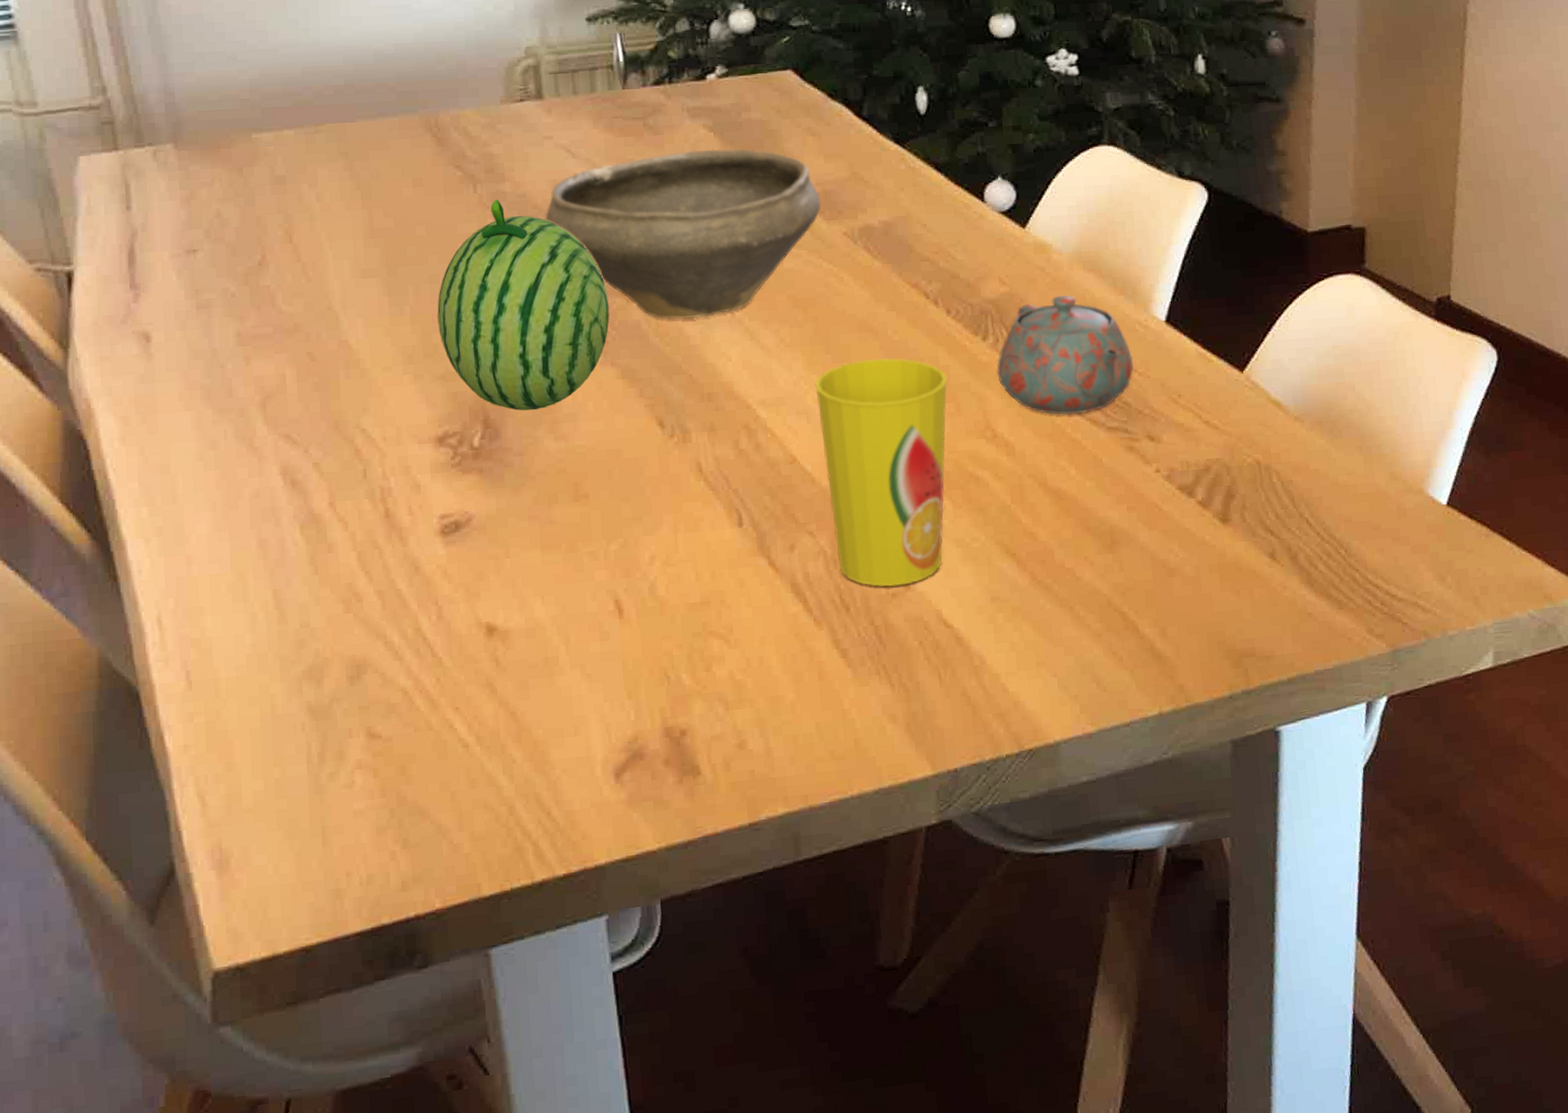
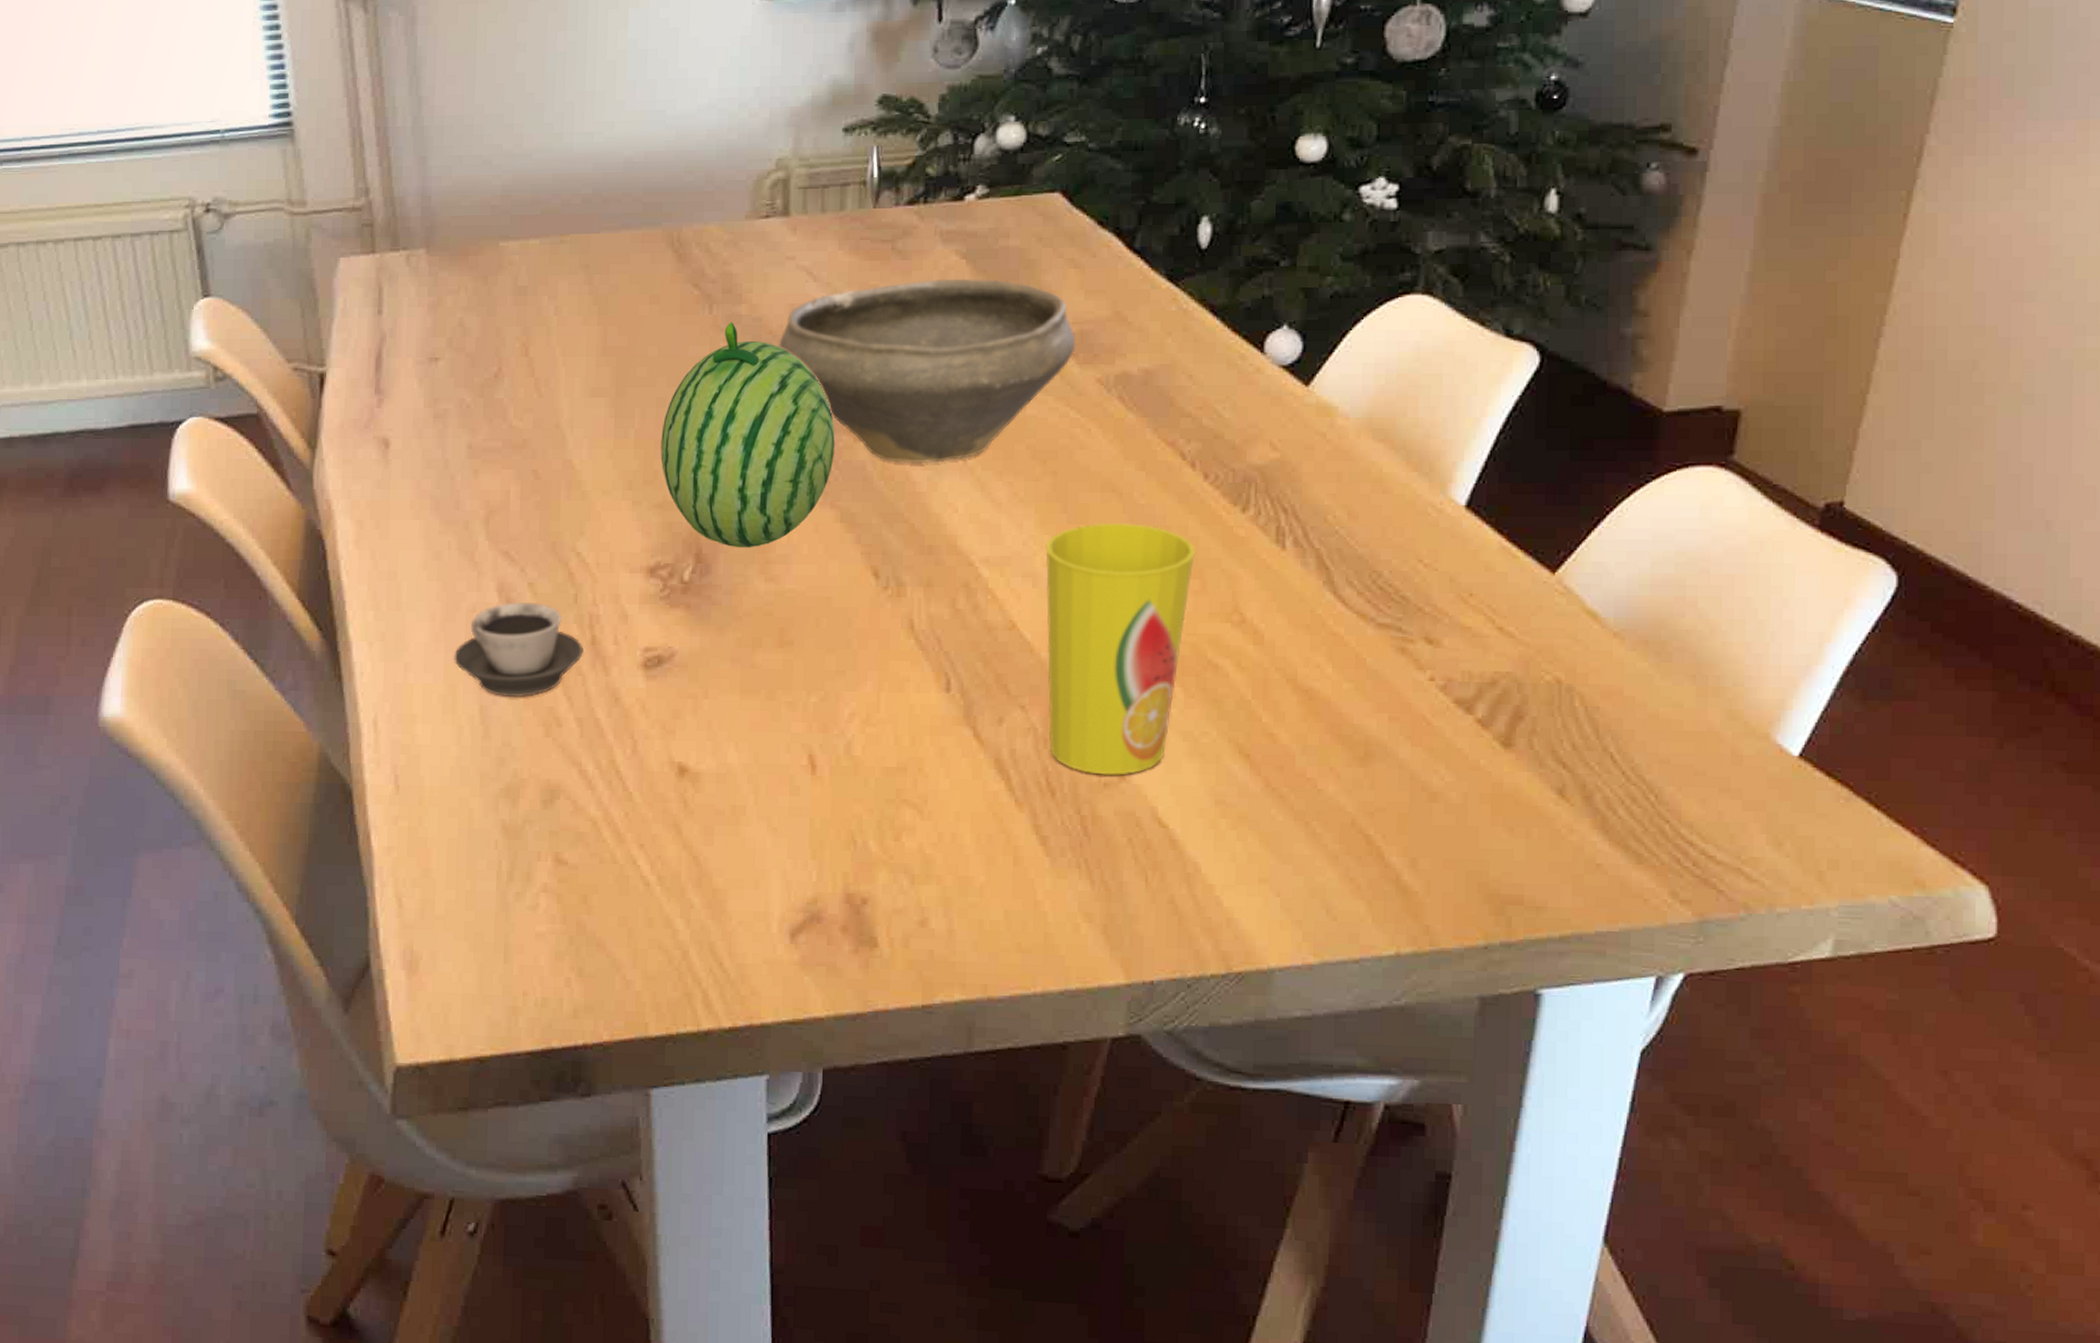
cup: none [240,482,378,579] -> present [454,603,583,698]
teapot: present [996,295,1134,415] -> none [1254,468,1420,606]

